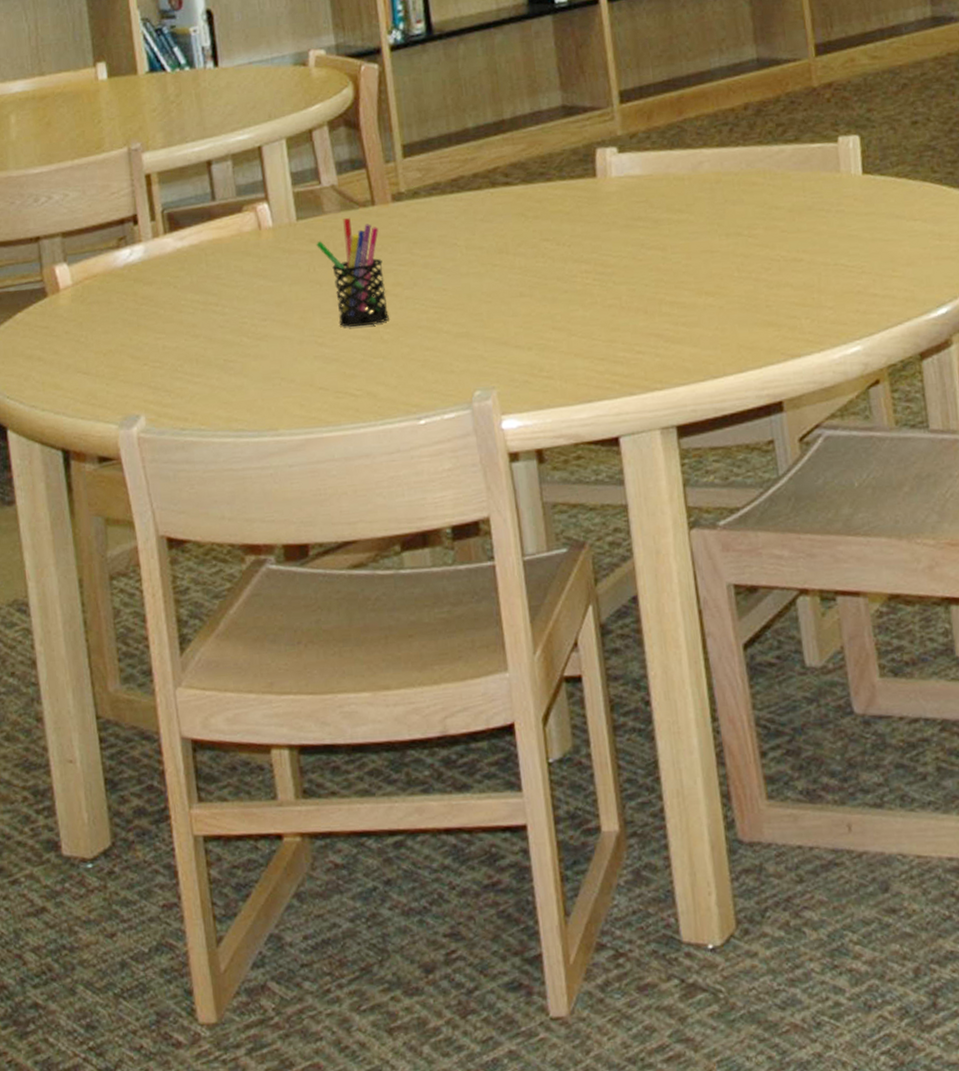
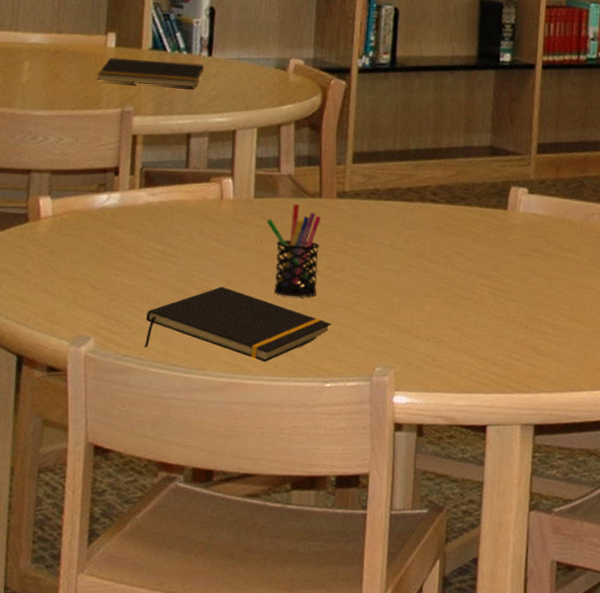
notepad: none [94,77,212,119] -> present [97,57,204,87]
notepad: none [199,330,414,417] -> present [144,287,332,362]

